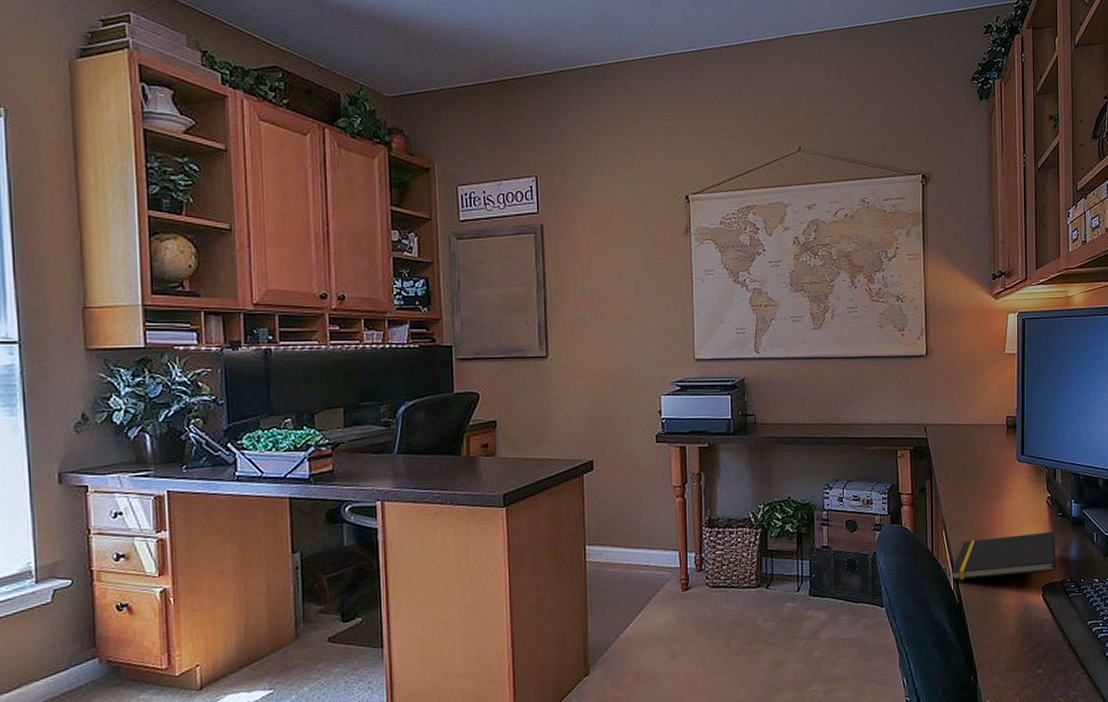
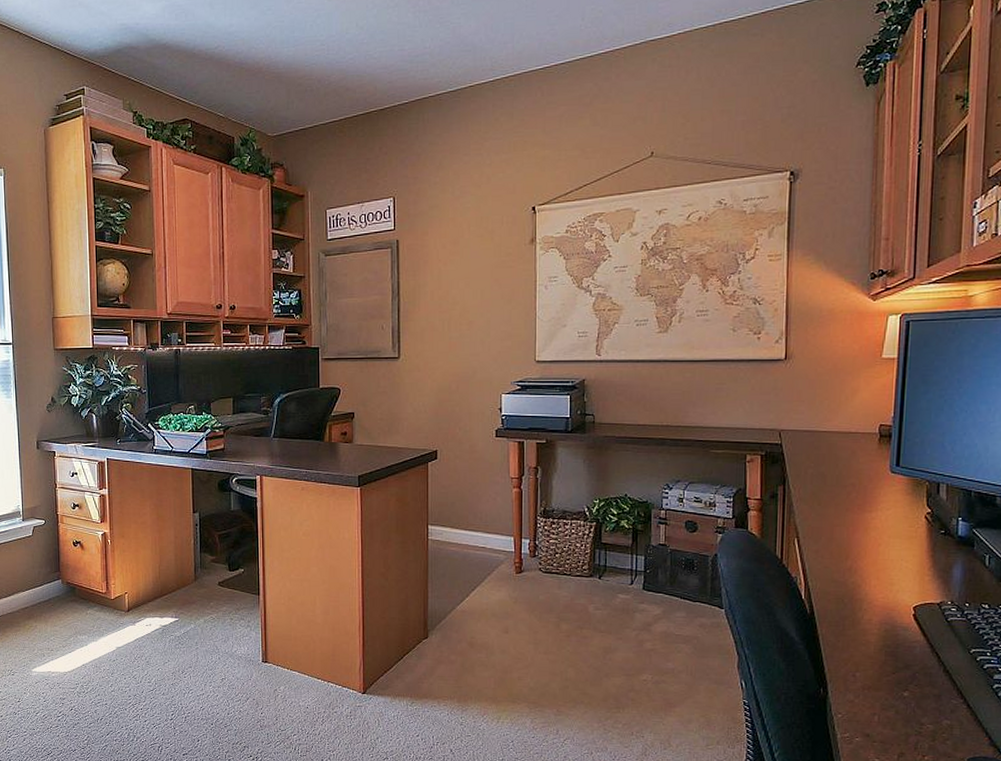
notepad: present [950,531,1057,580] -> none [802,549,935,592]

